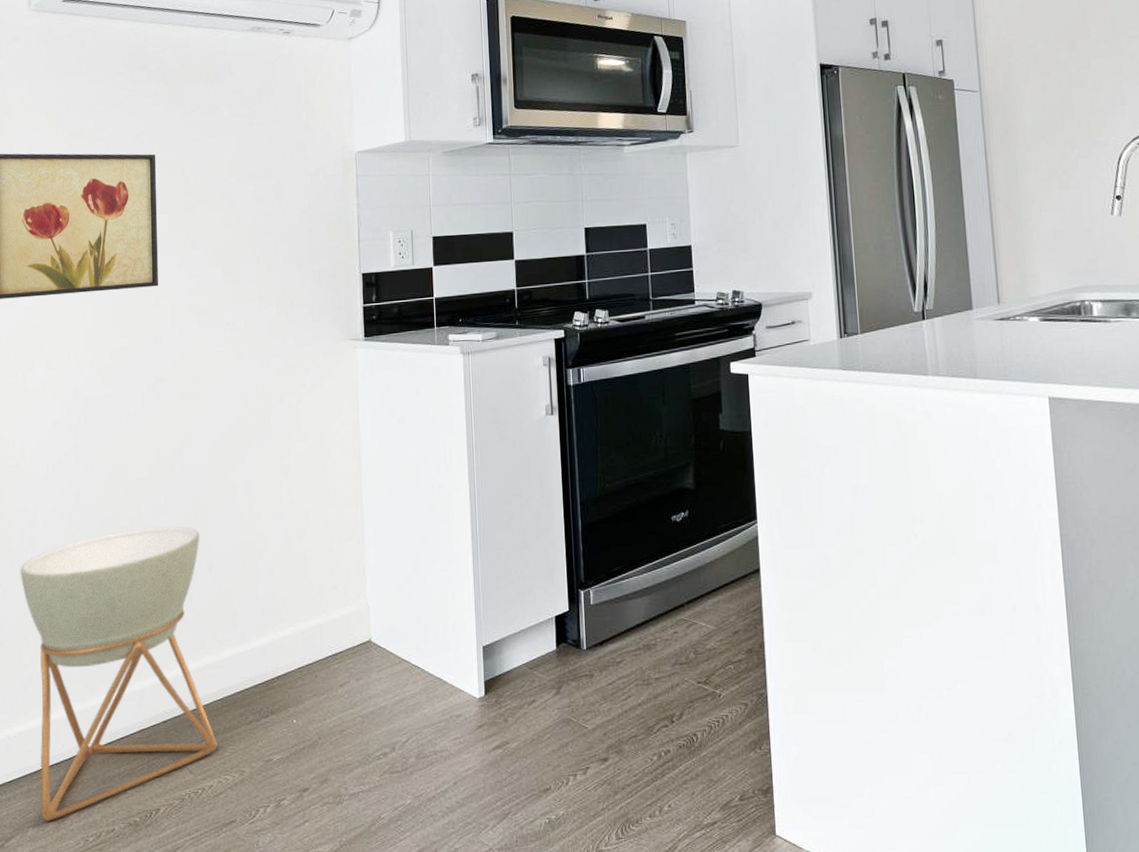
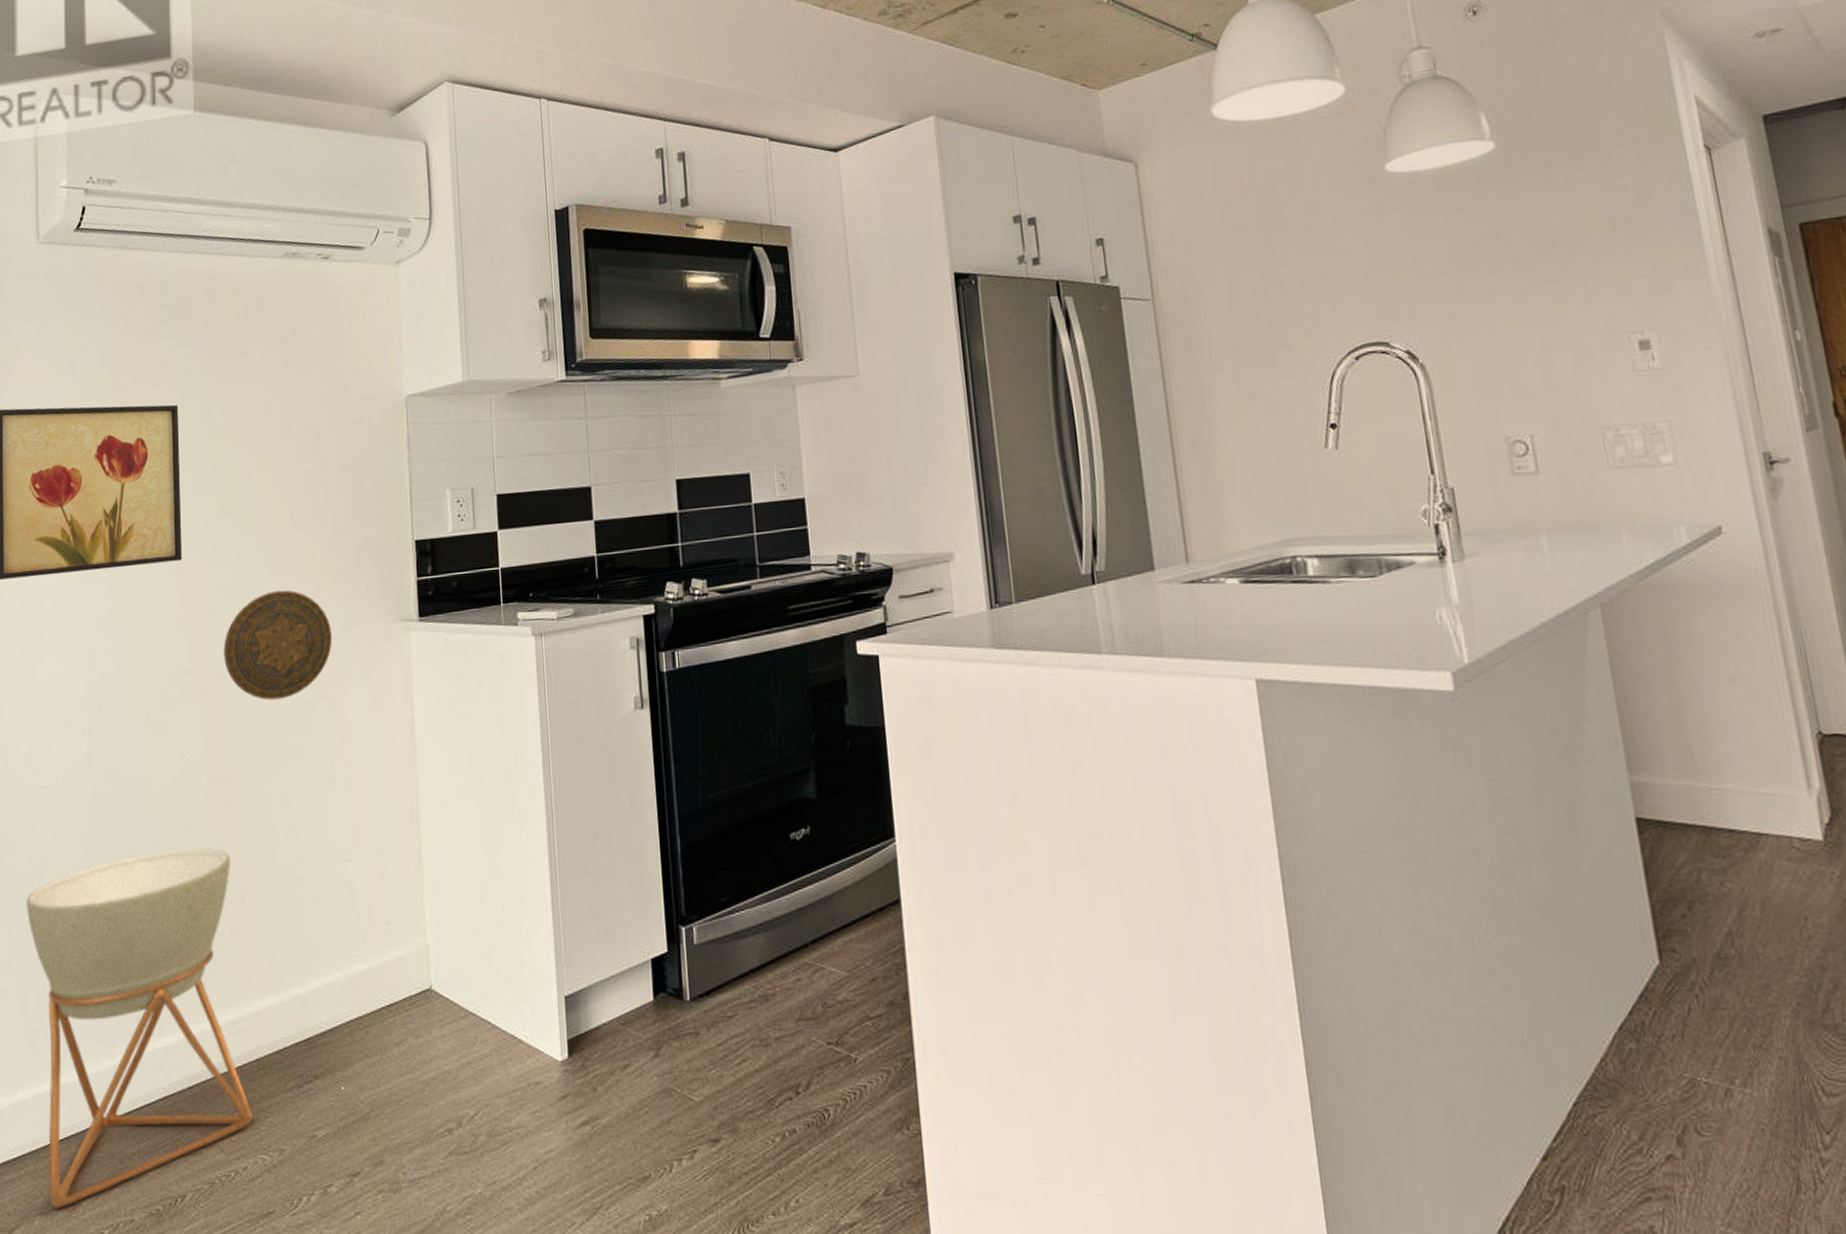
decorative plate: none [195,312,290,405] -> present [224,590,333,700]

